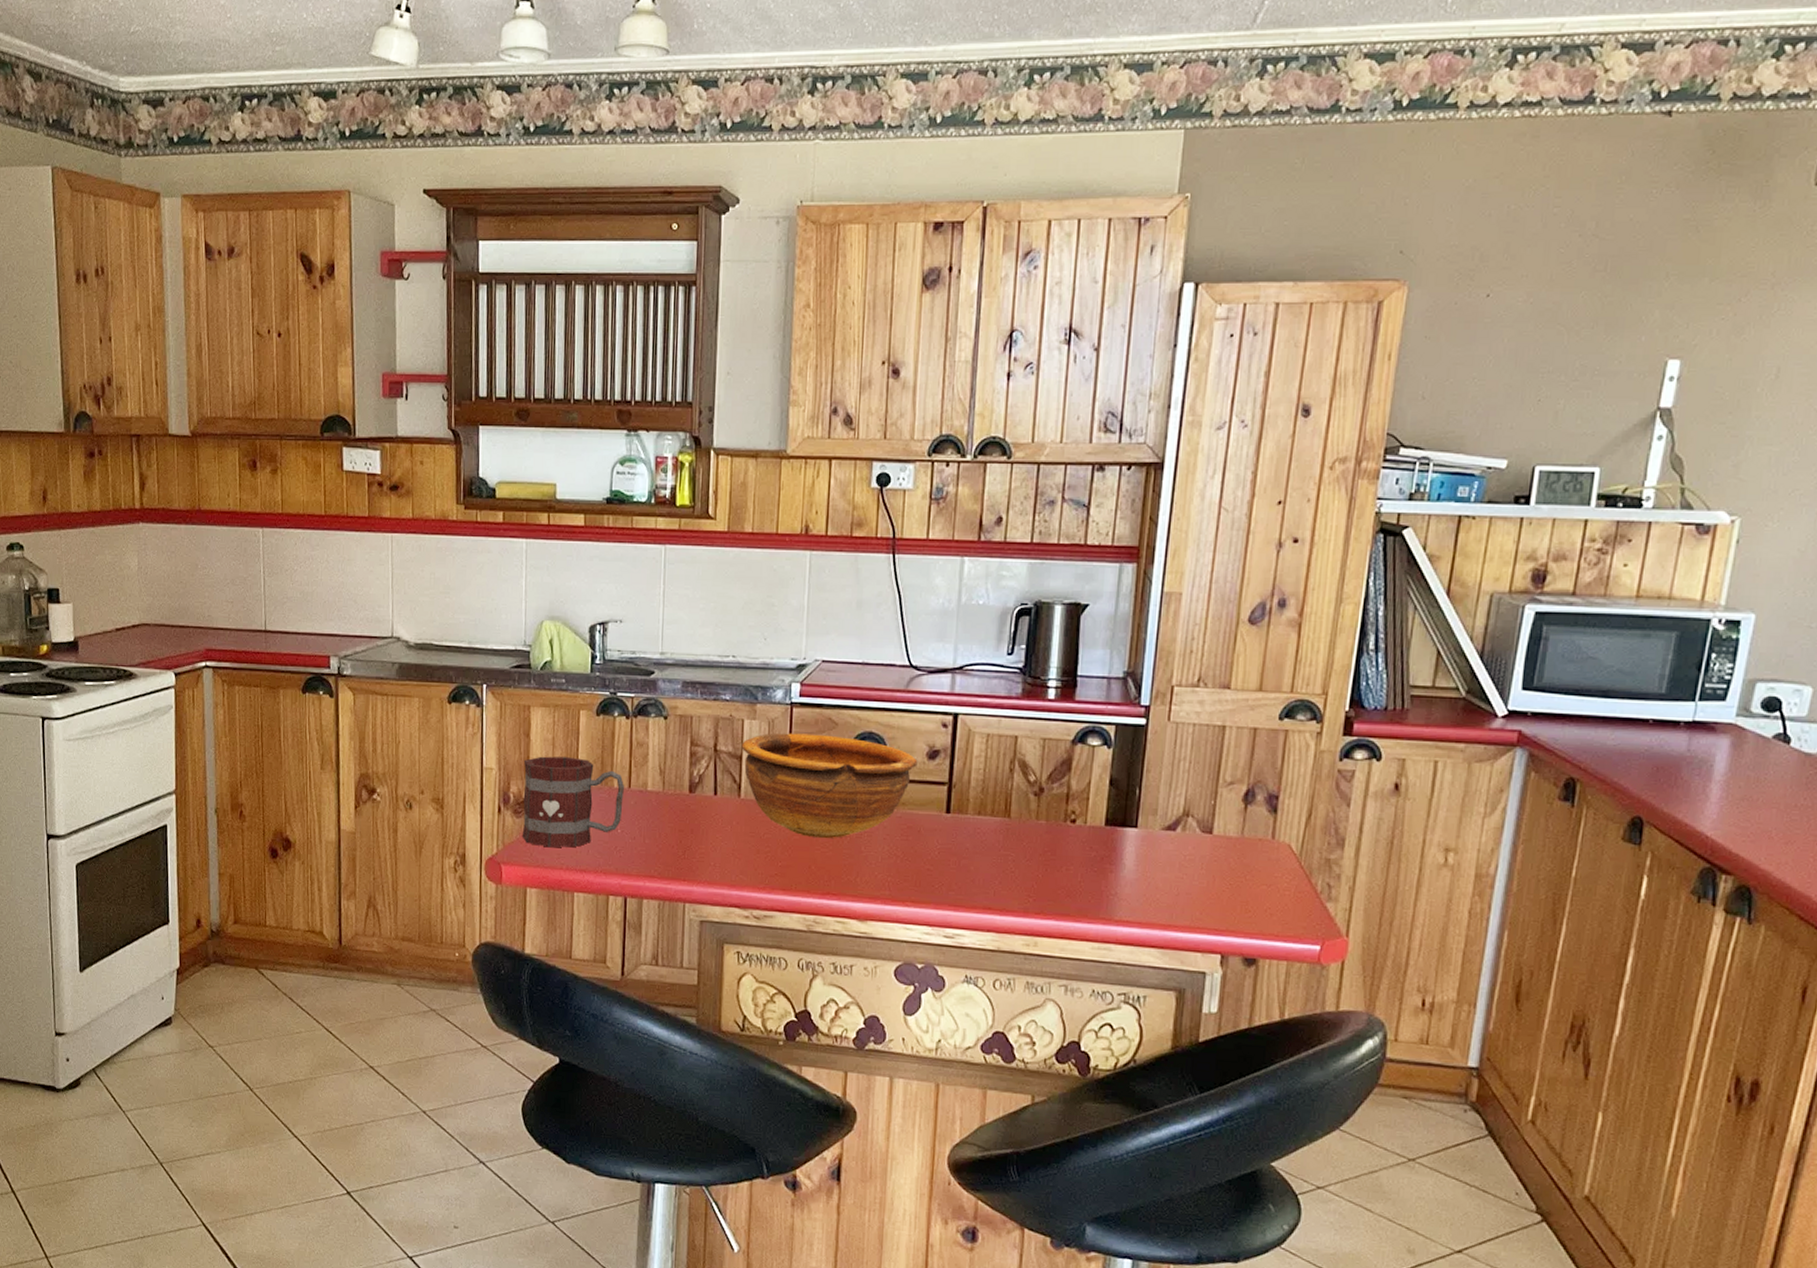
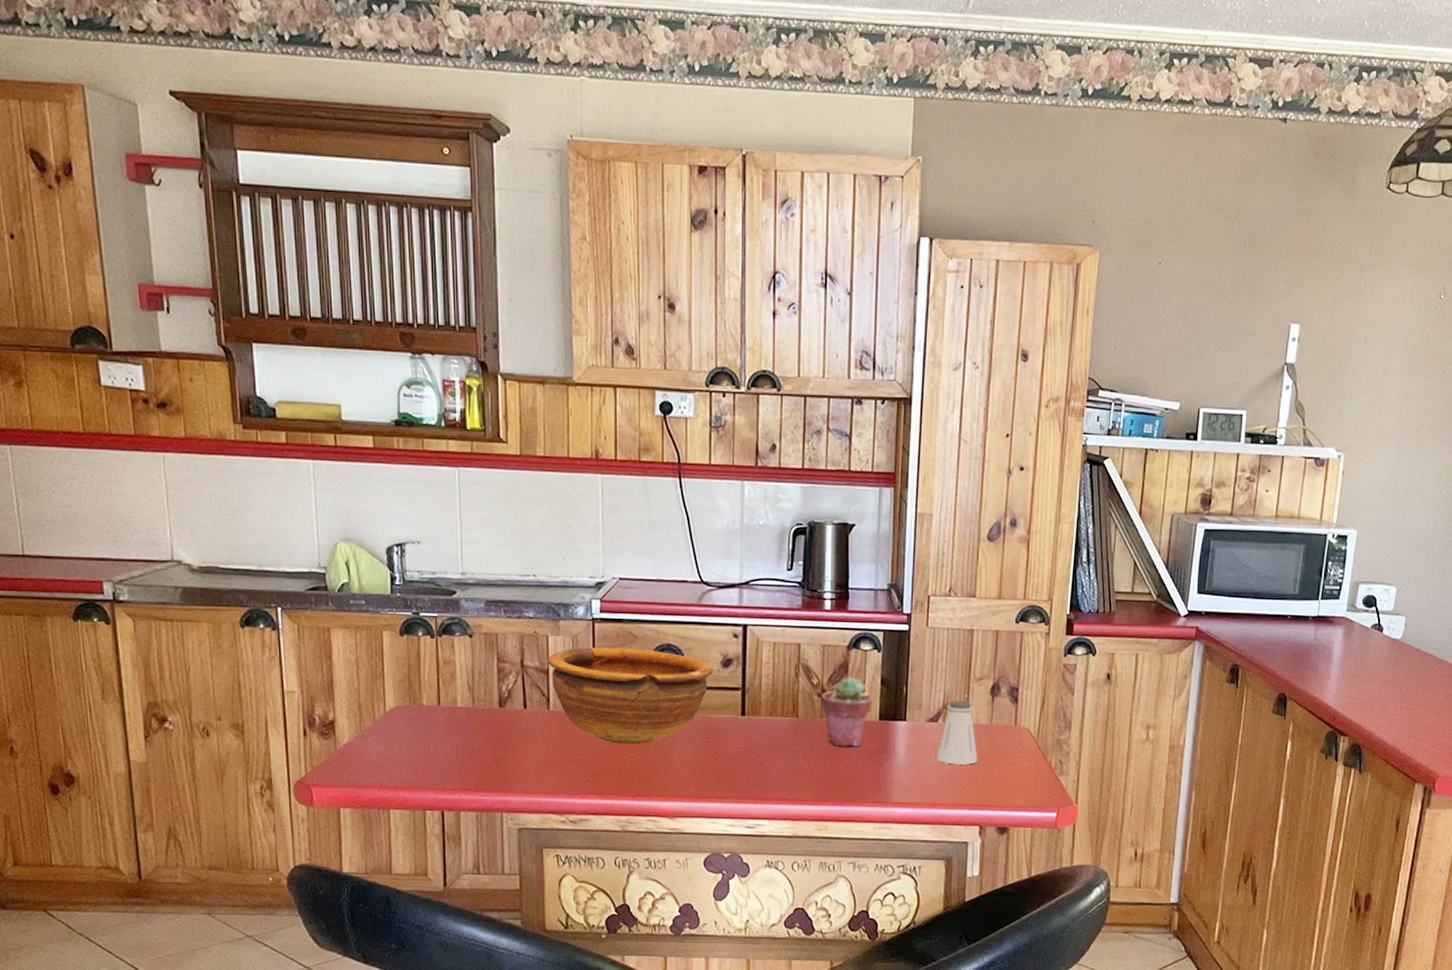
mug: present [522,756,625,848] -> none [327,677,435,767]
potted succulent: none [1037,774,1099,855] -> present [821,676,873,747]
saltshaker: none [1170,806,1224,882] -> present [935,700,978,765]

